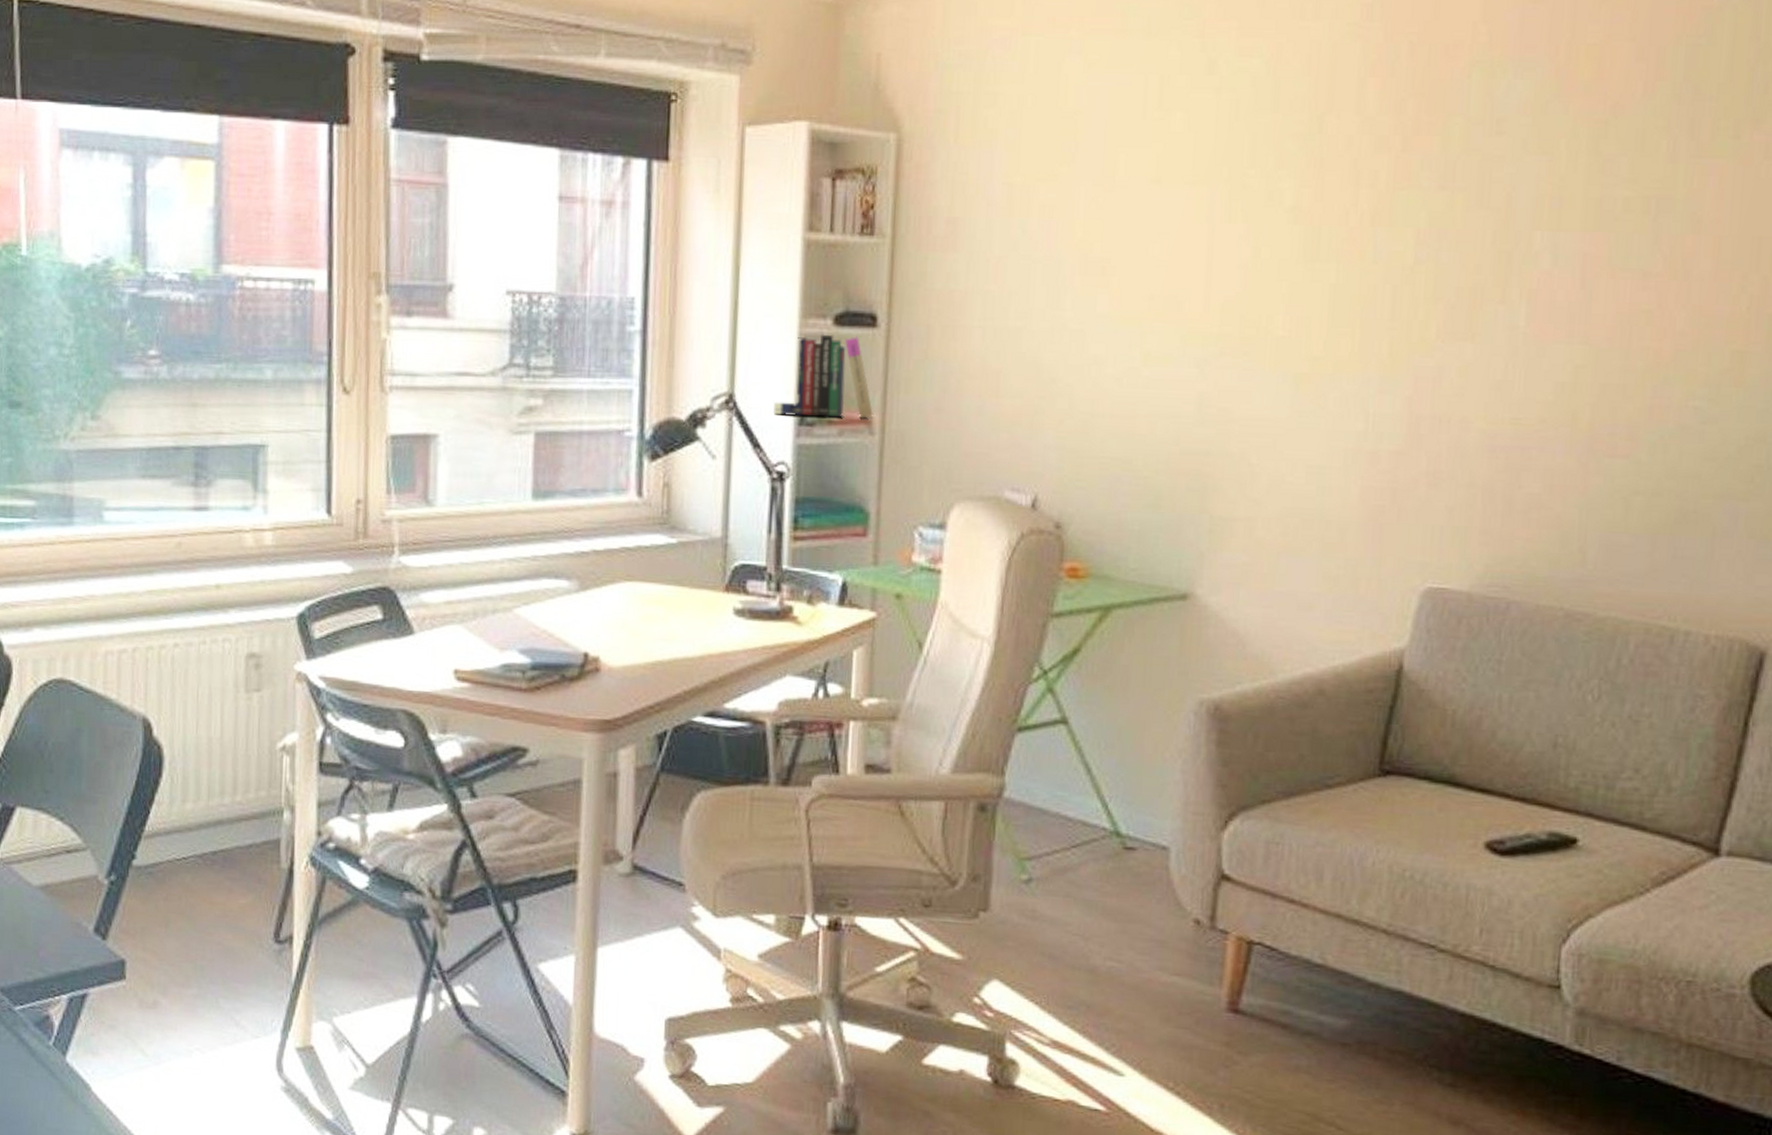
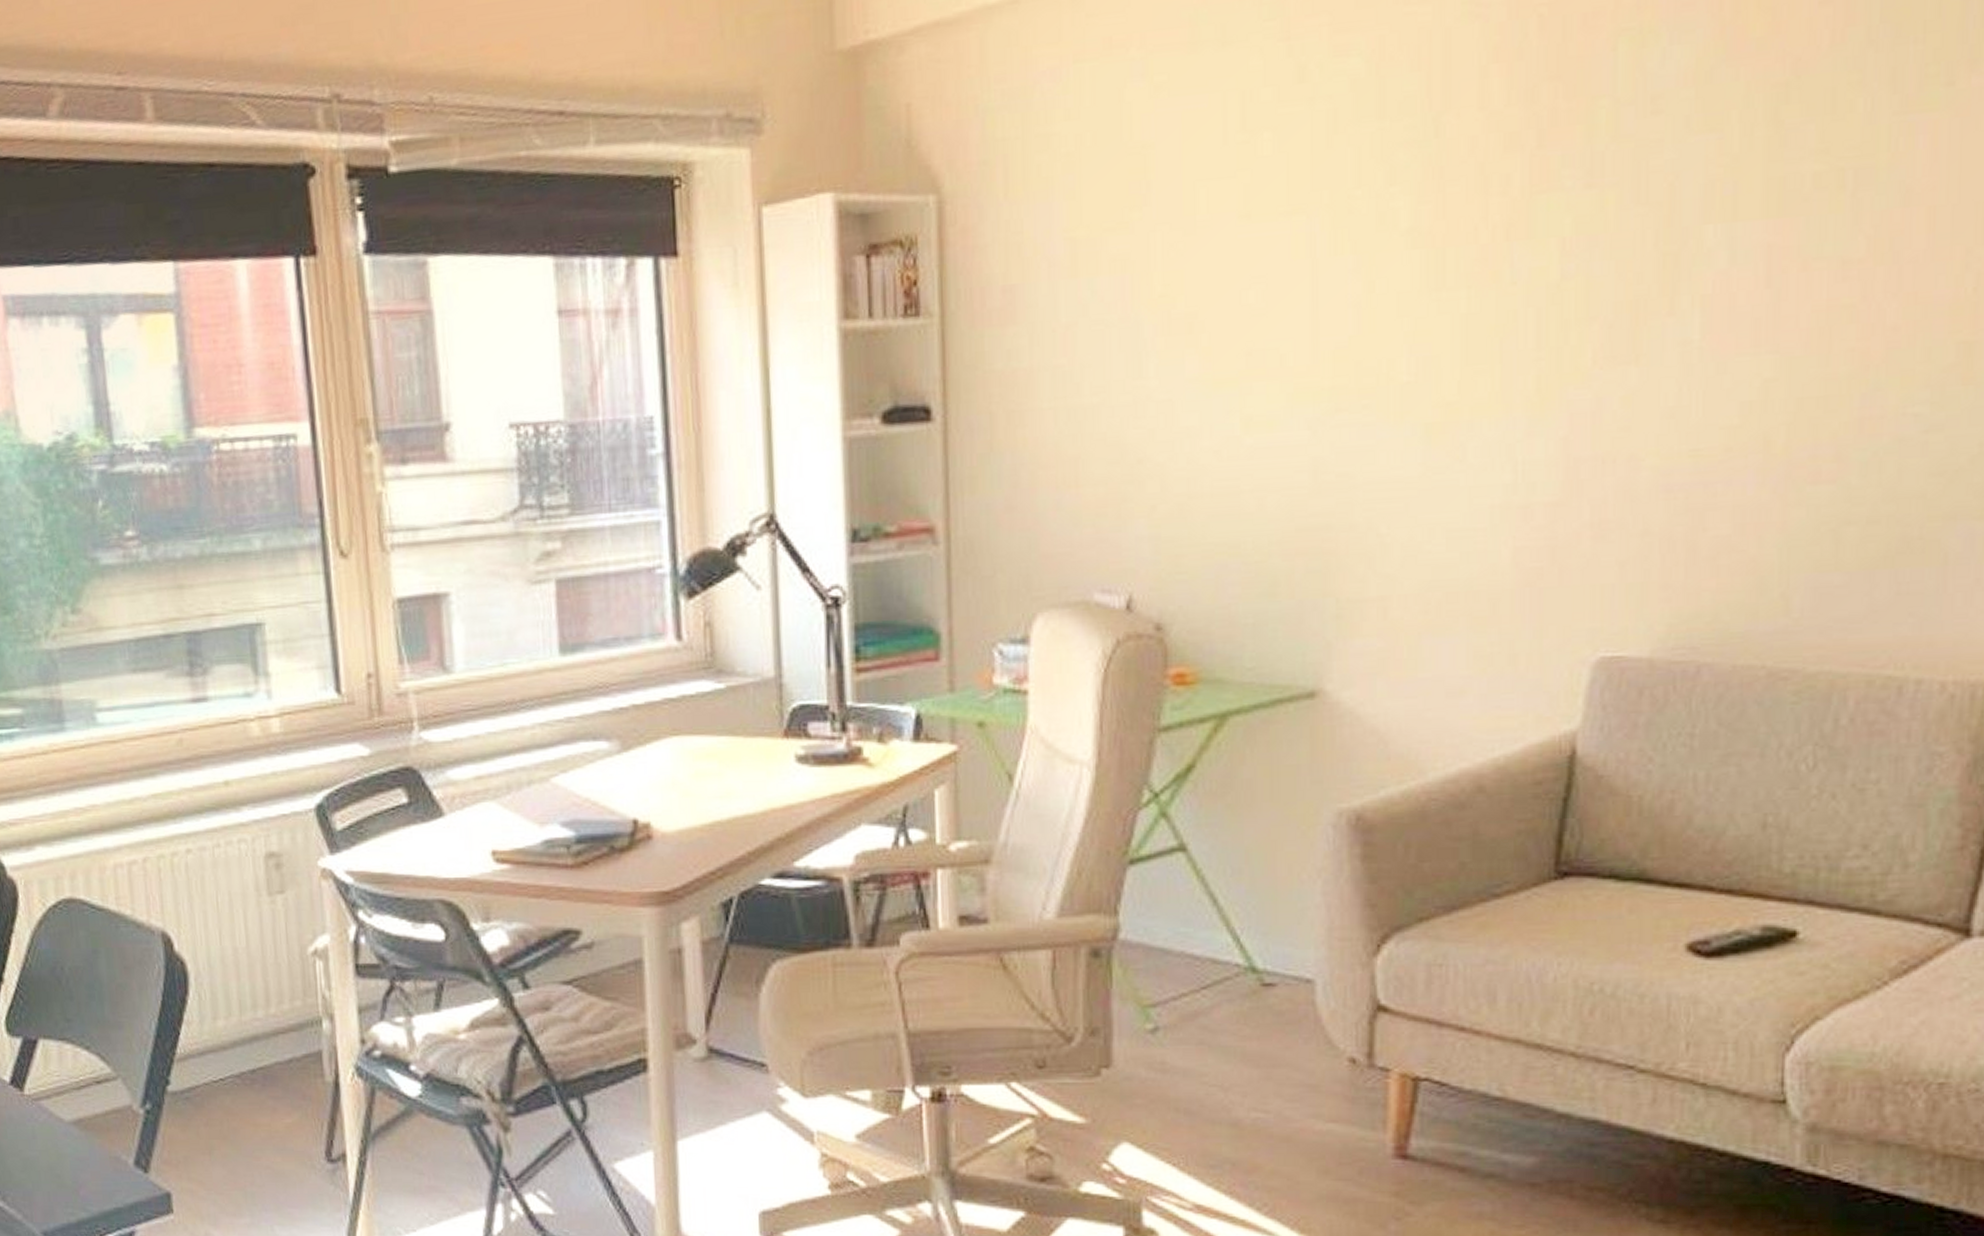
books: present [774,334,873,419] -> none [821,434,935,533]

